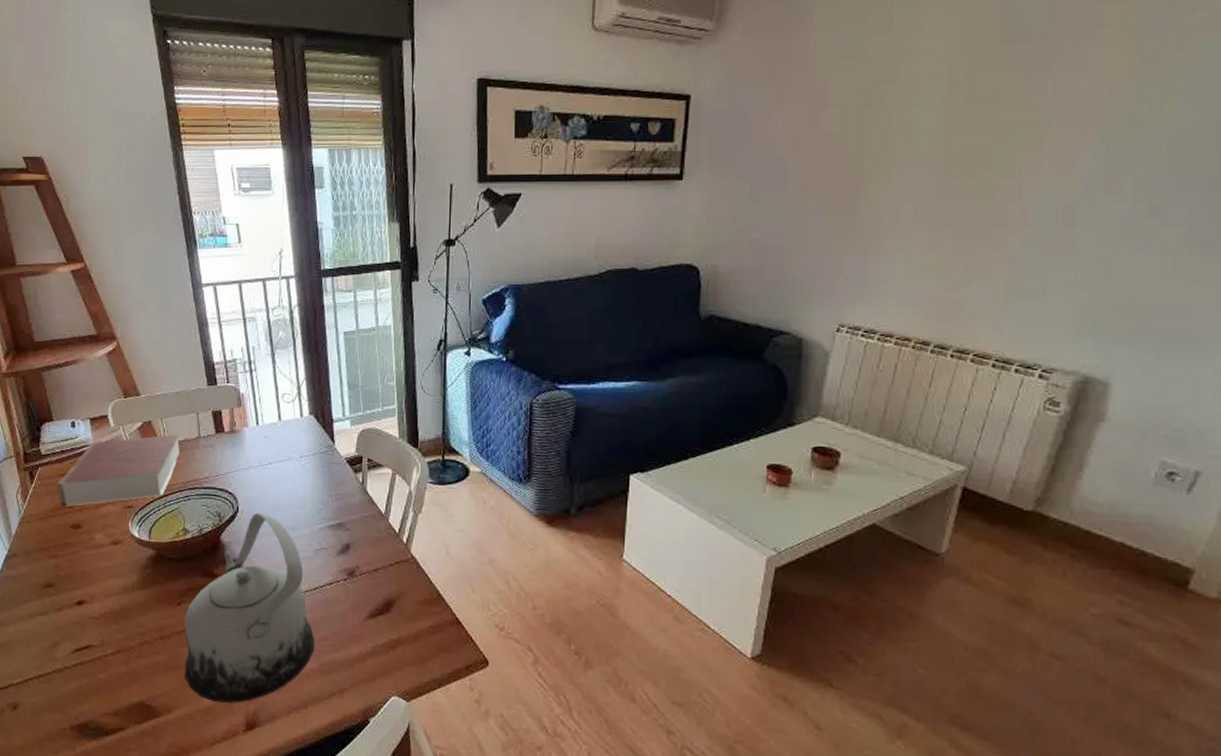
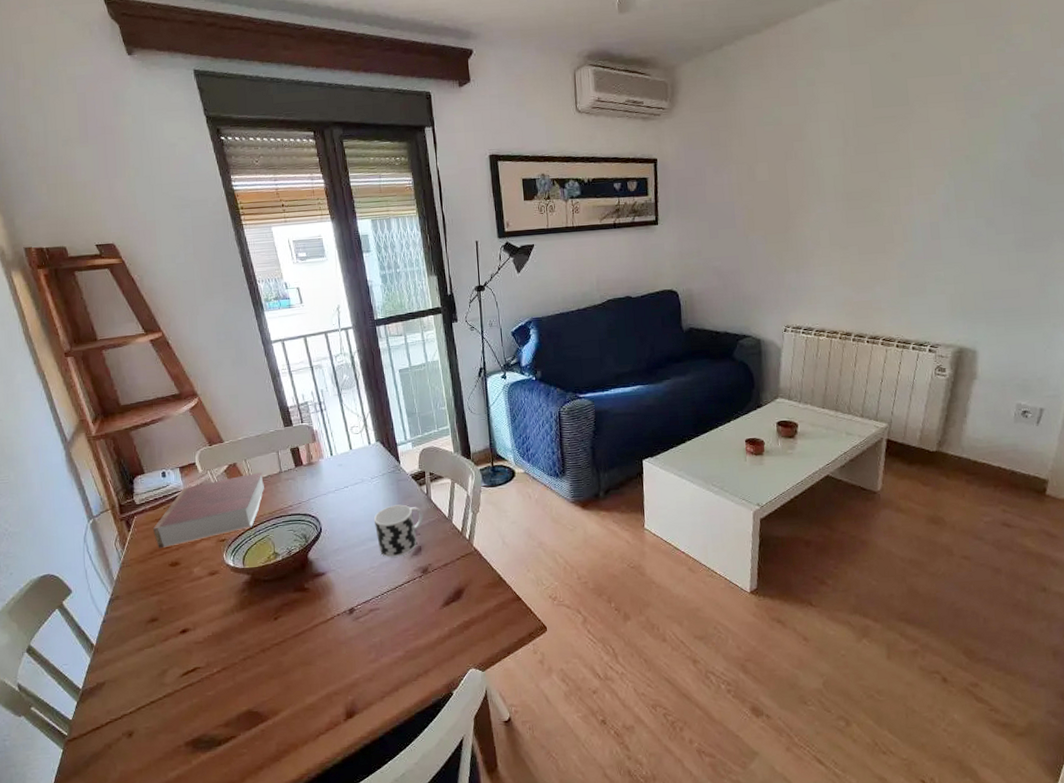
teapot: present [184,513,315,703] -> none [282,530,400,699]
cup: none [298,491,356,553] -> present [373,504,424,557]

